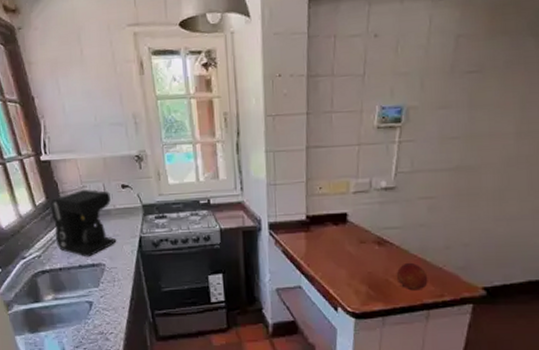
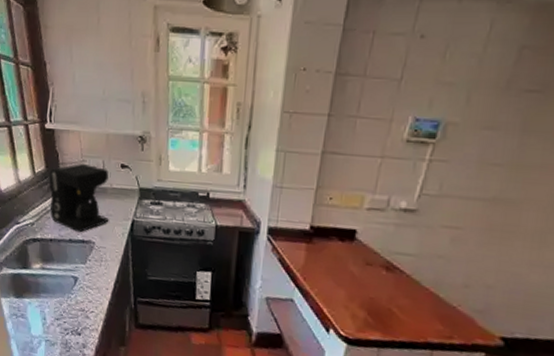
fruit: present [396,262,428,291] -> none [401,294,438,327]

